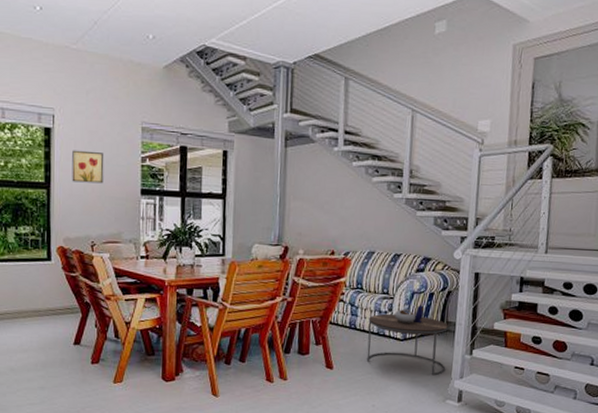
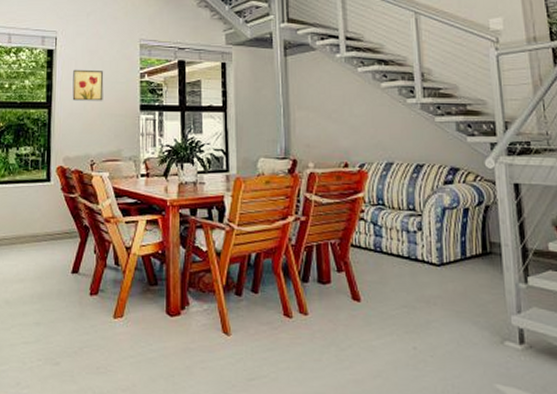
side table: present [366,305,448,376] -> none [396,223,498,310]

